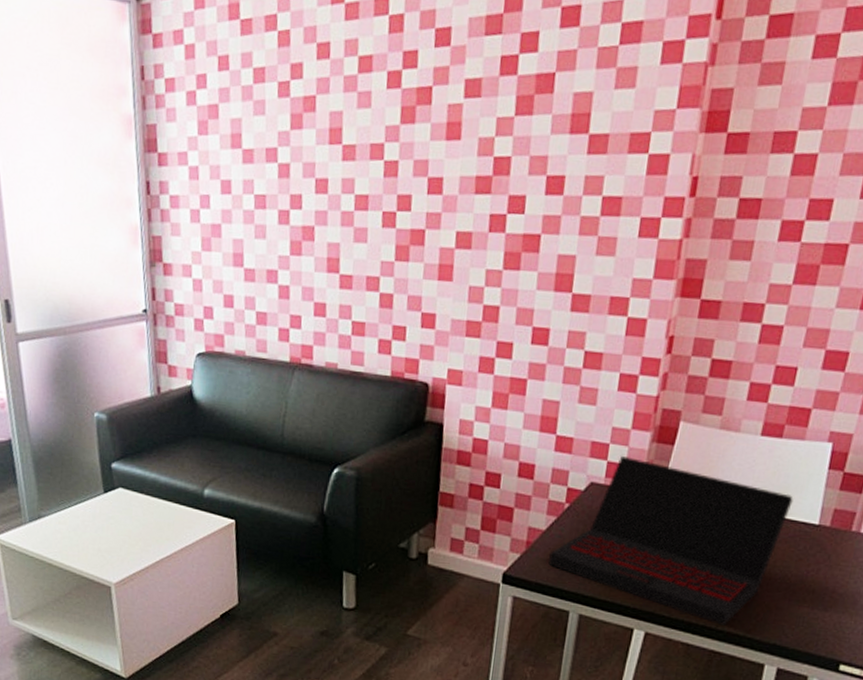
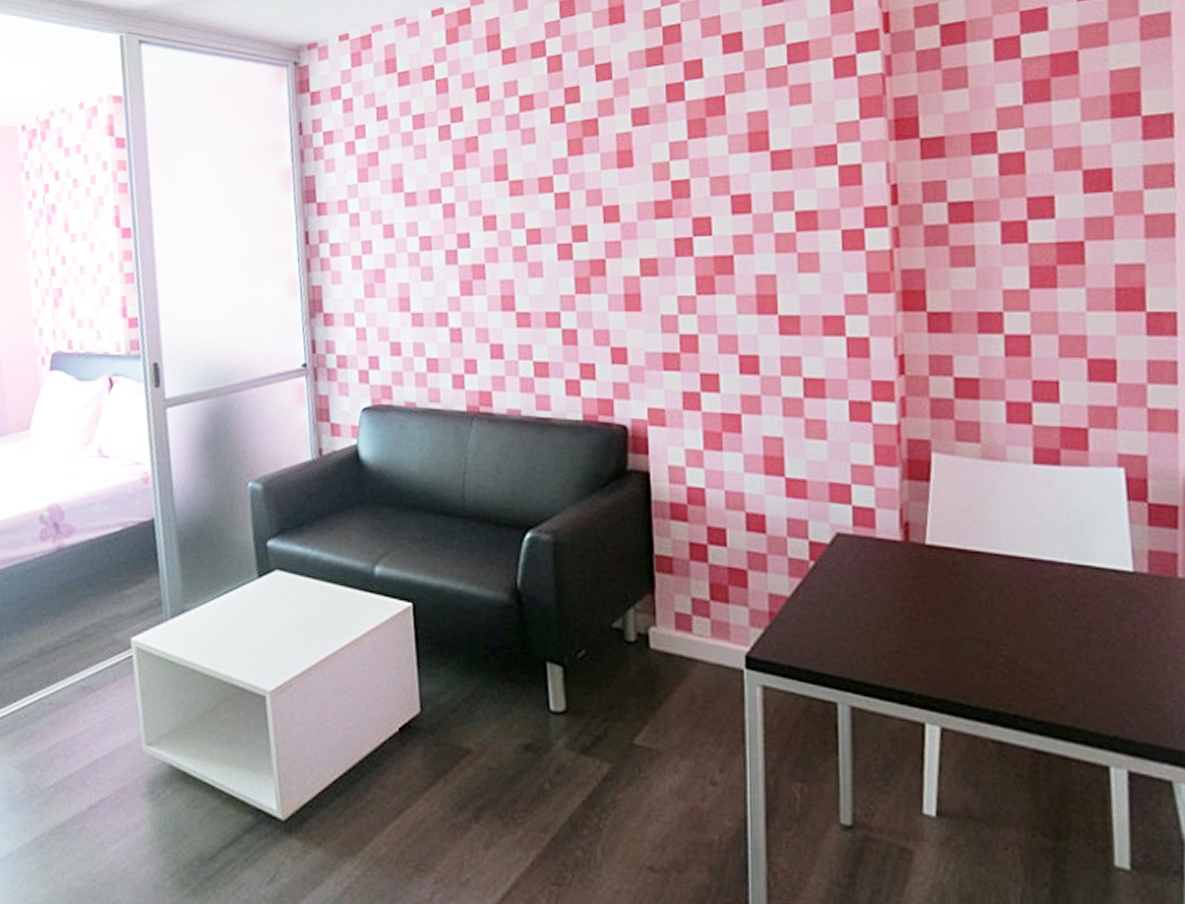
laptop: present [548,455,793,626] -> none [800,497,1093,714]

